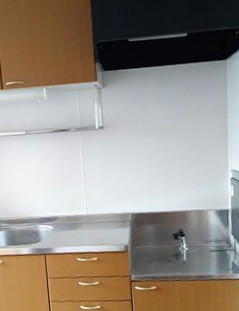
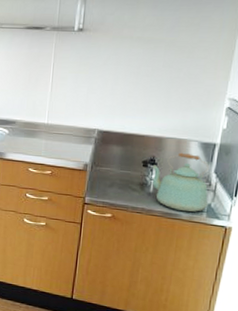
kettle: none [182,221,232,272] -> present [152,152,209,212]

